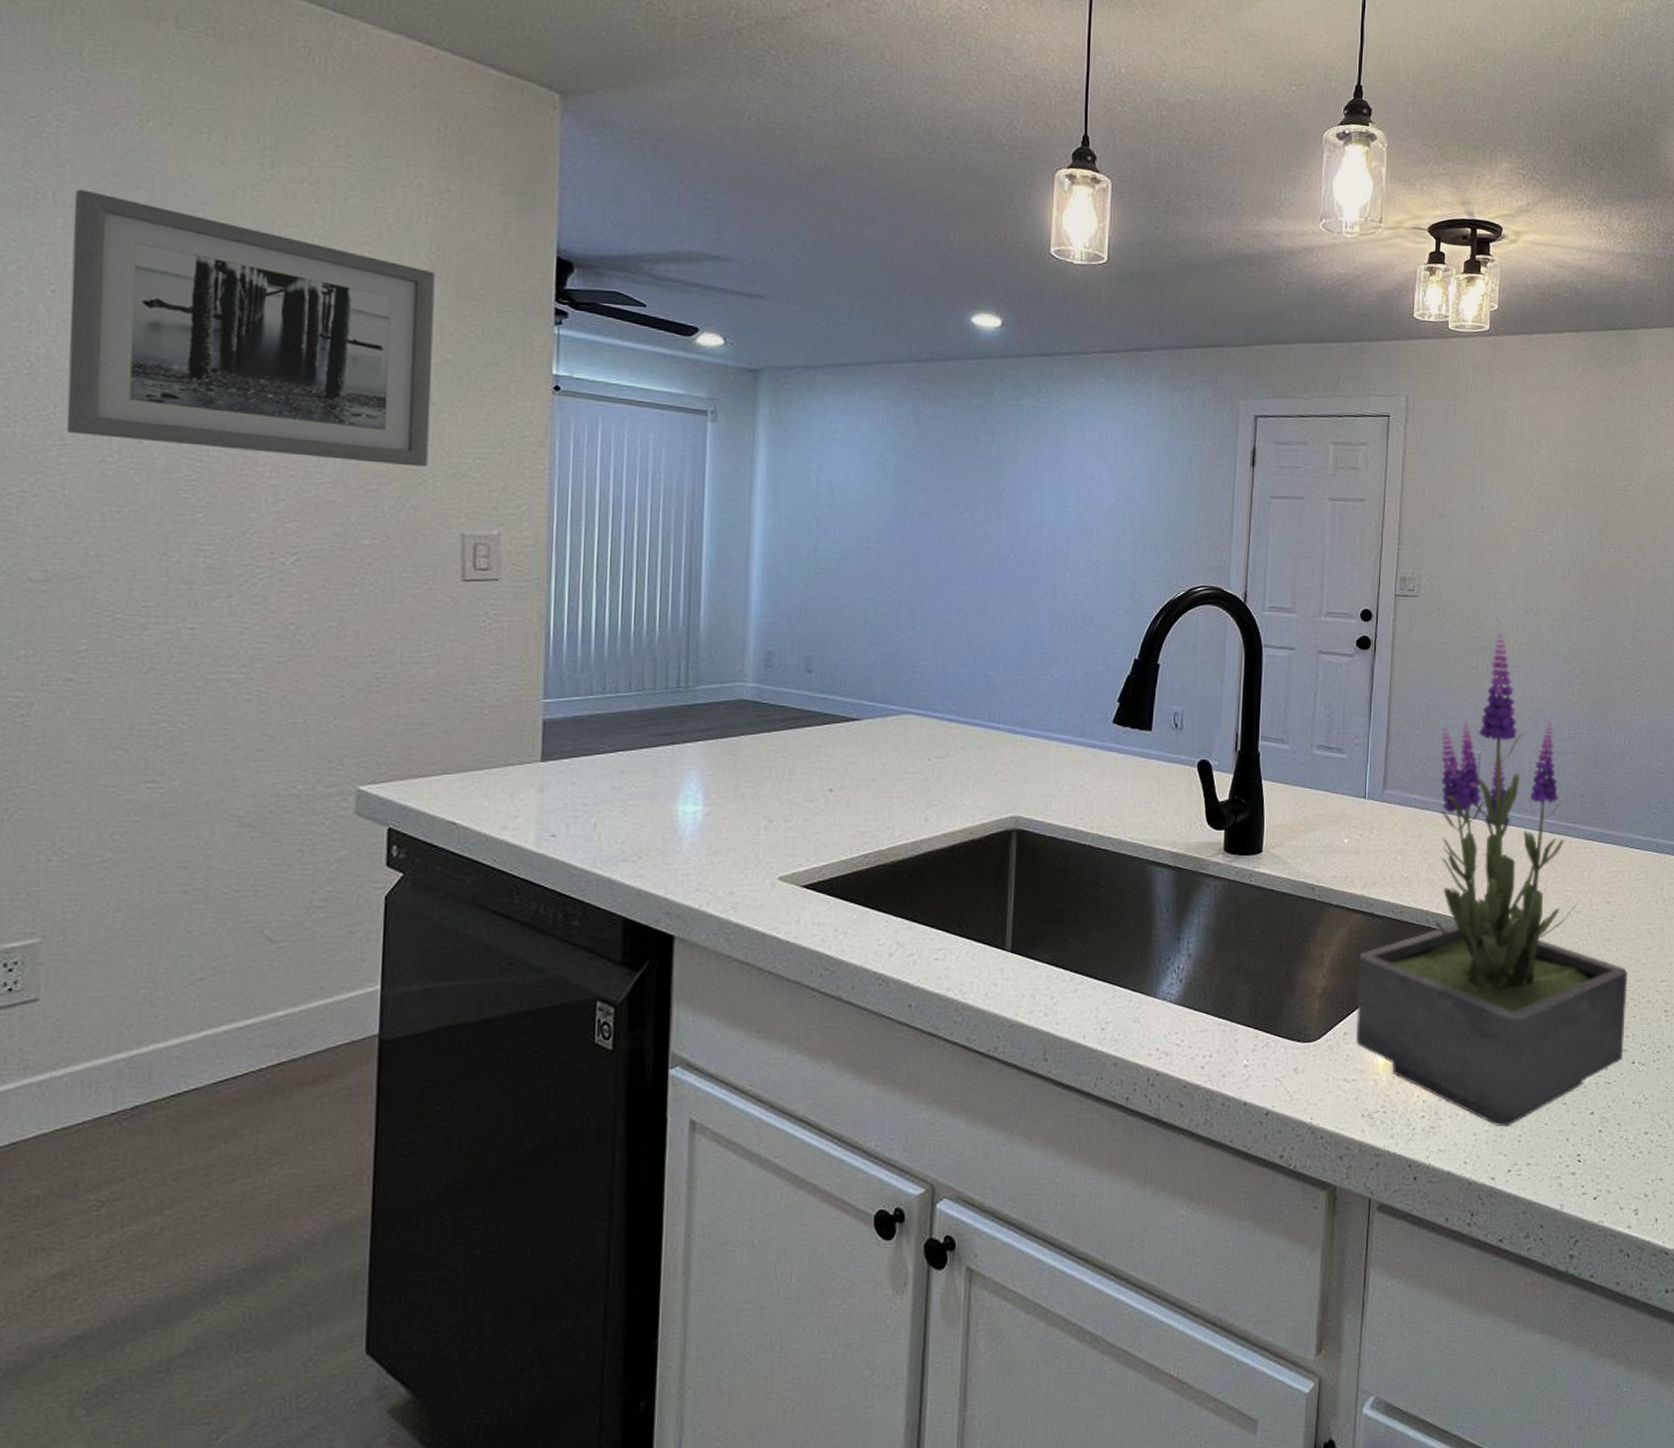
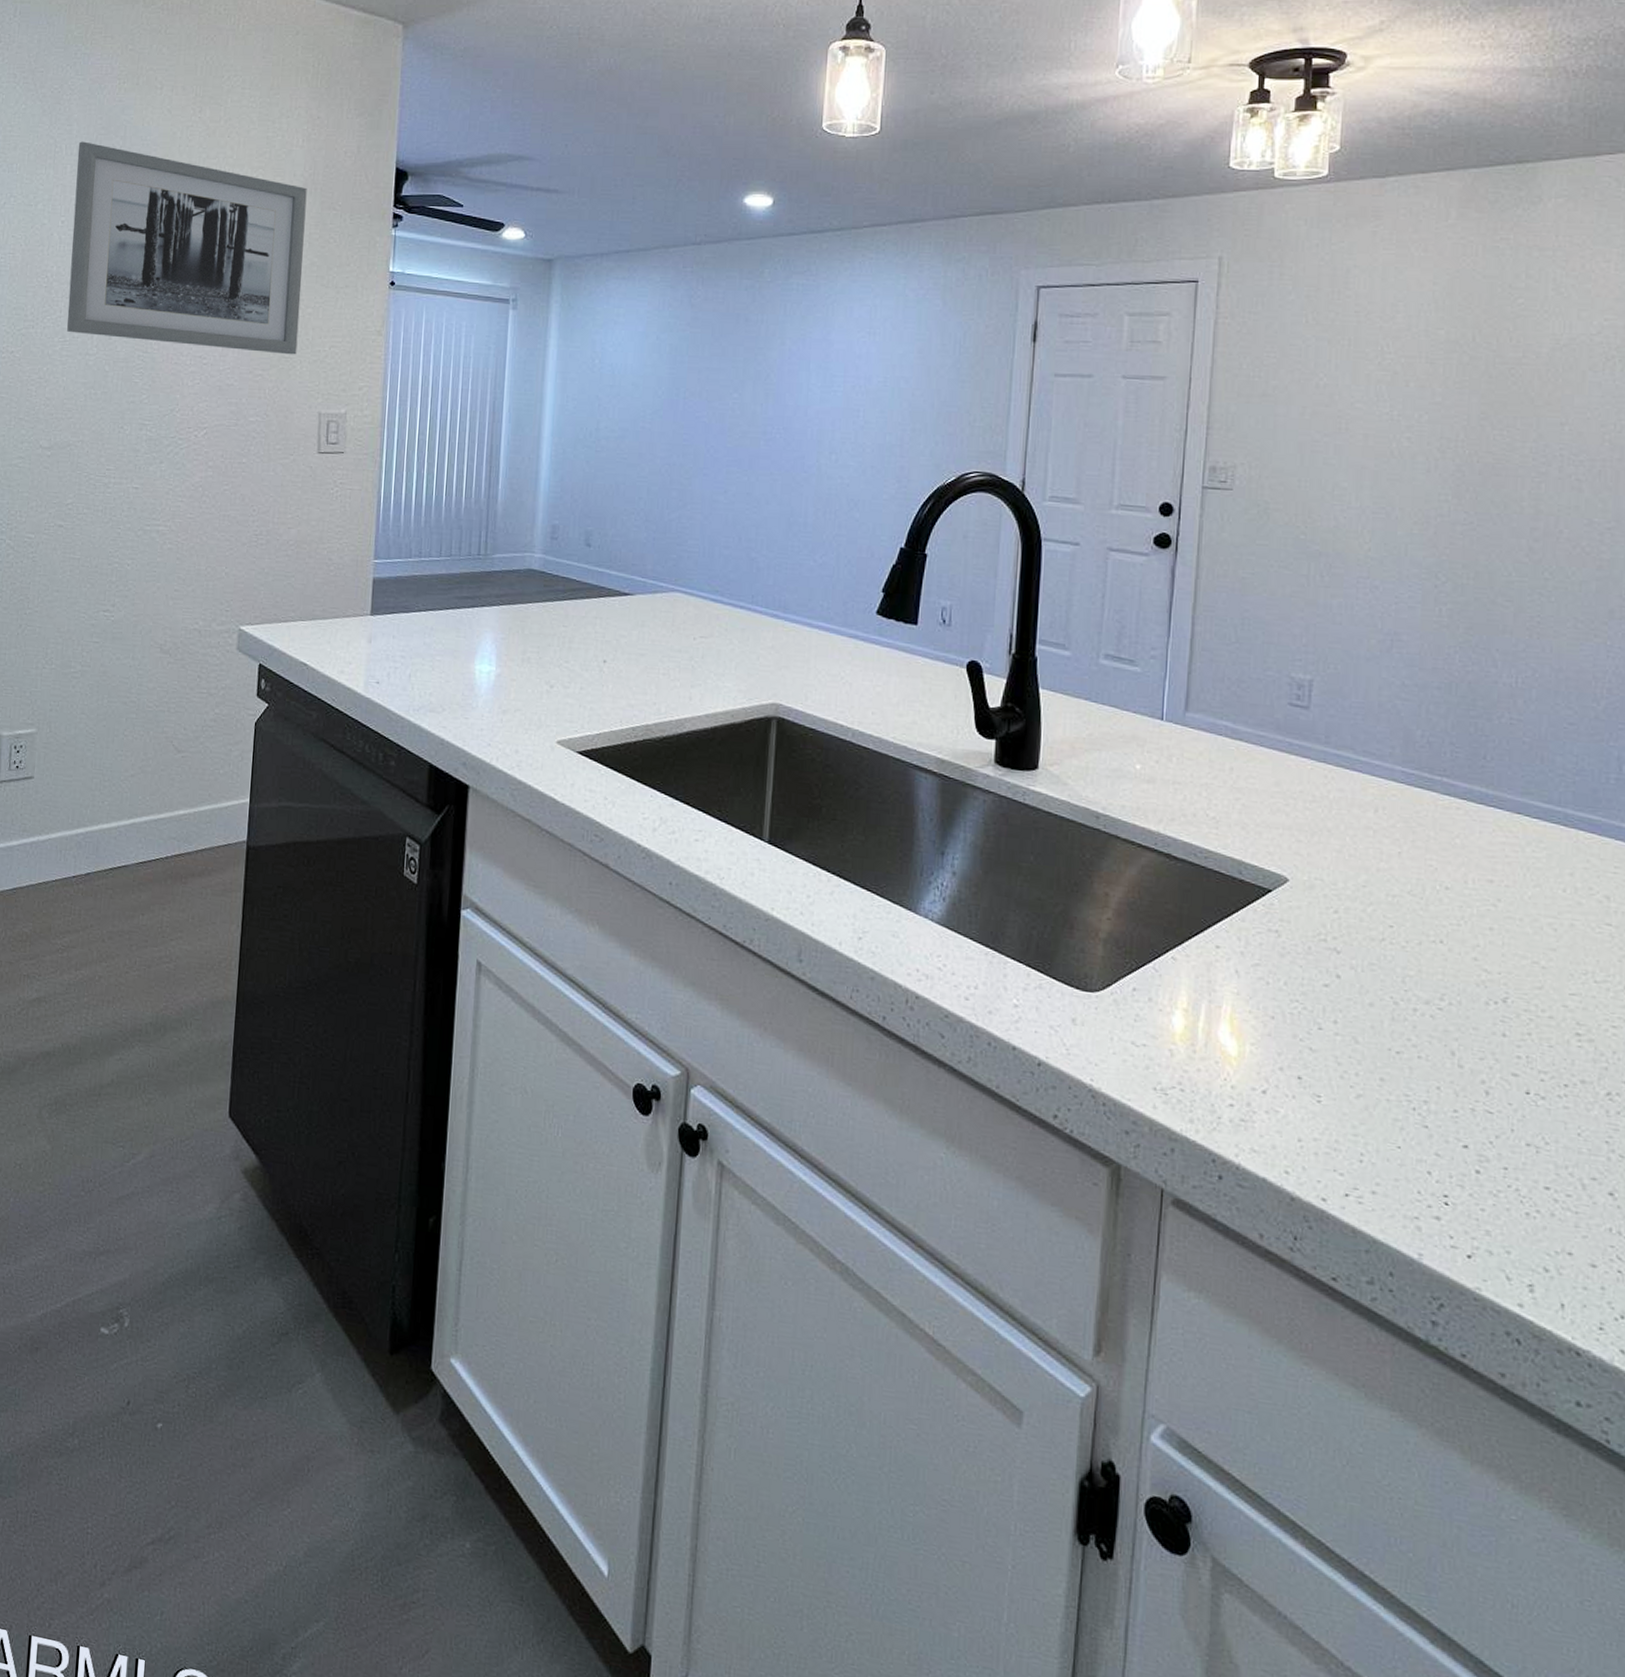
potted plant: present [1355,633,1628,1127] -> none [1147,536,1520,1140]

